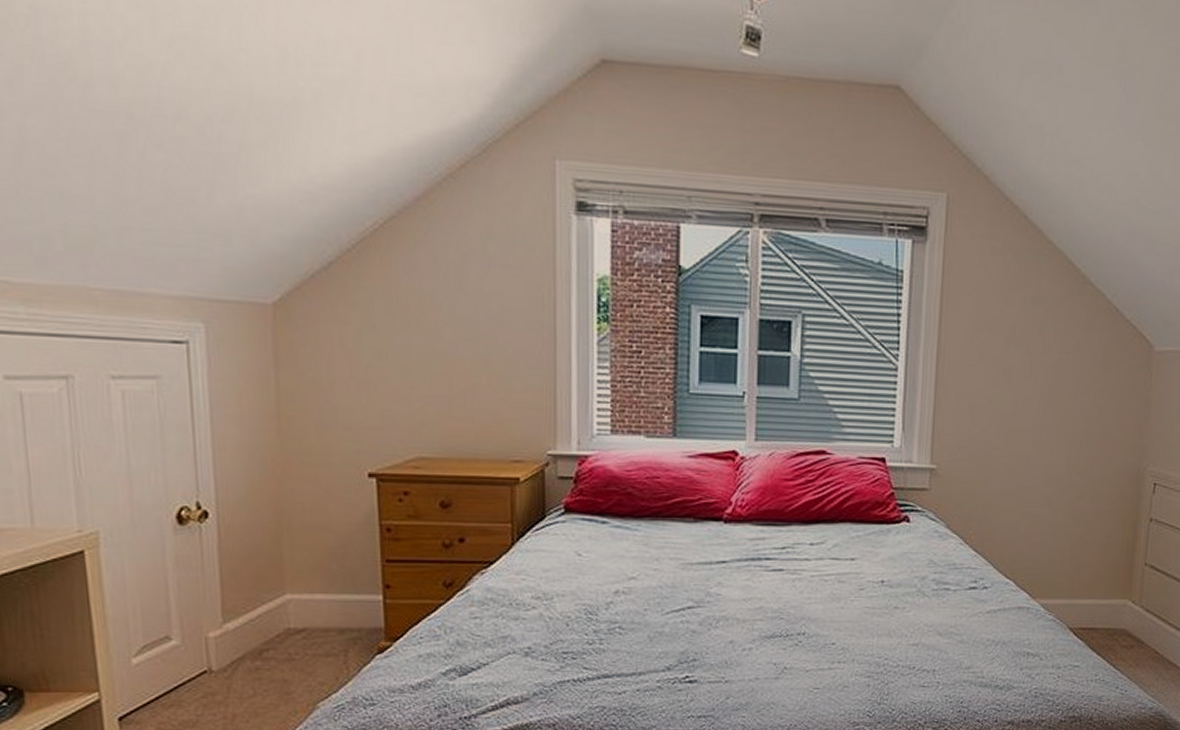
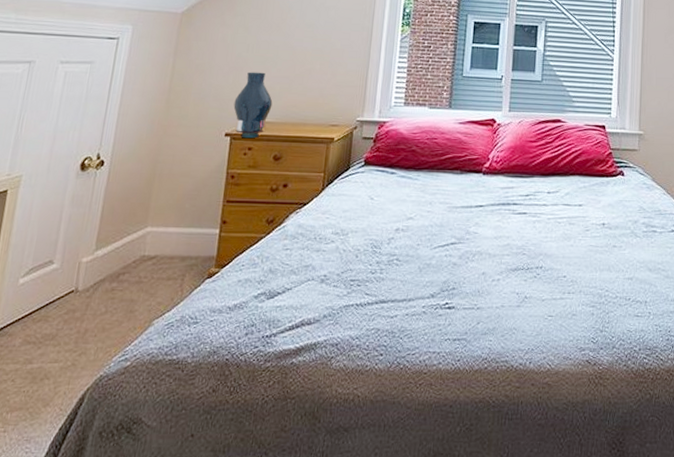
vase: none [373,389,428,480] -> present [233,72,273,139]

